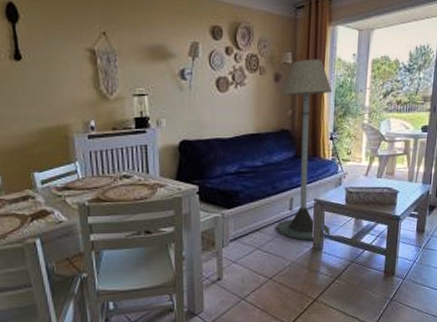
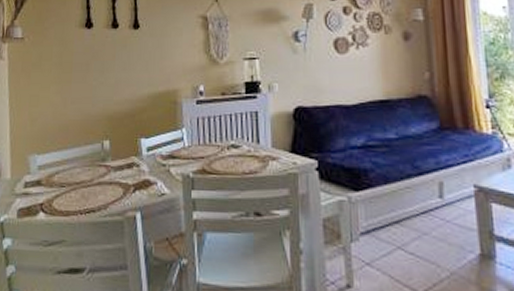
floor lamp: present [276,59,333,240] -> none [414,14,504,242]

